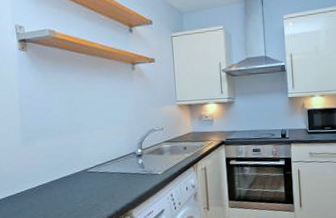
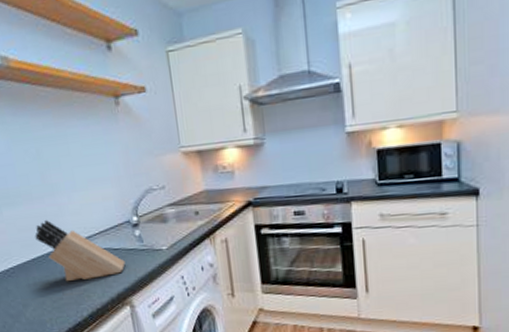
knife block: none [60,149,129,198] -> present [35,219,125,282]

